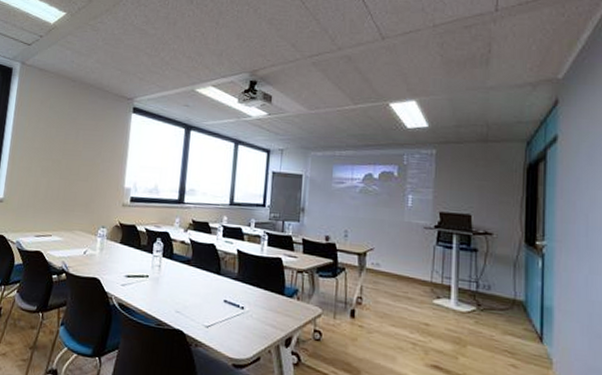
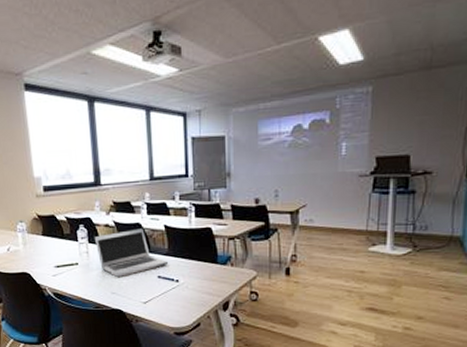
laptop: none [168,249,236,297] -> present [94,228,168,278]

